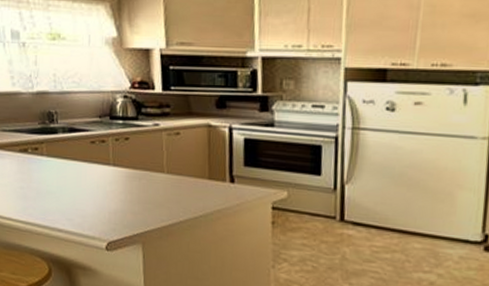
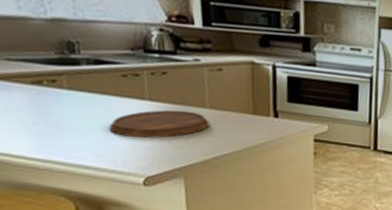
cutting board: none [78,175,167,204] -> present [109,110,209,139]

